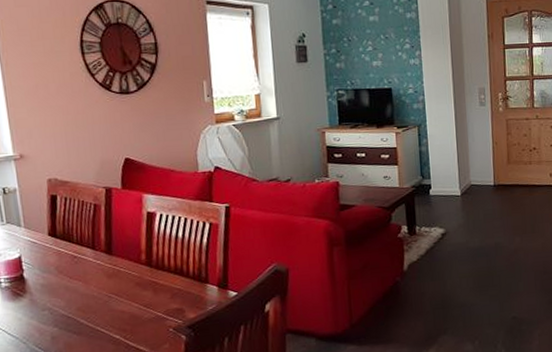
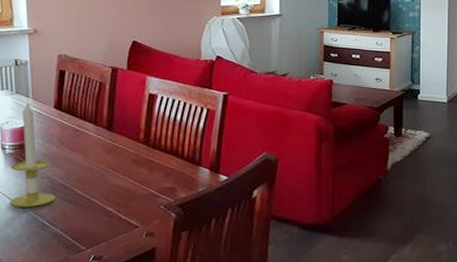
candle: none [8,231,59,343] -> present [9,101,56,207]

